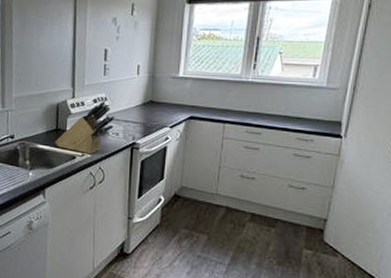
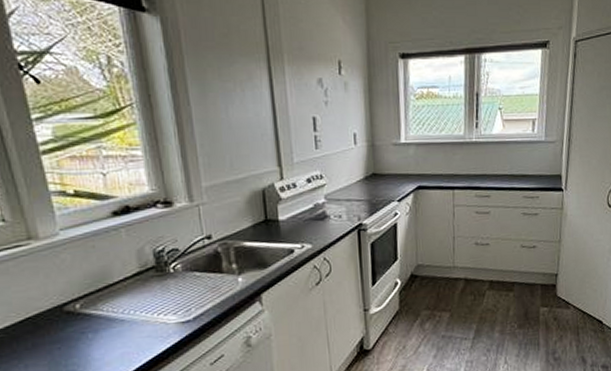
knife block: present [55,101,115,155] -> none [265,180,335,245]

